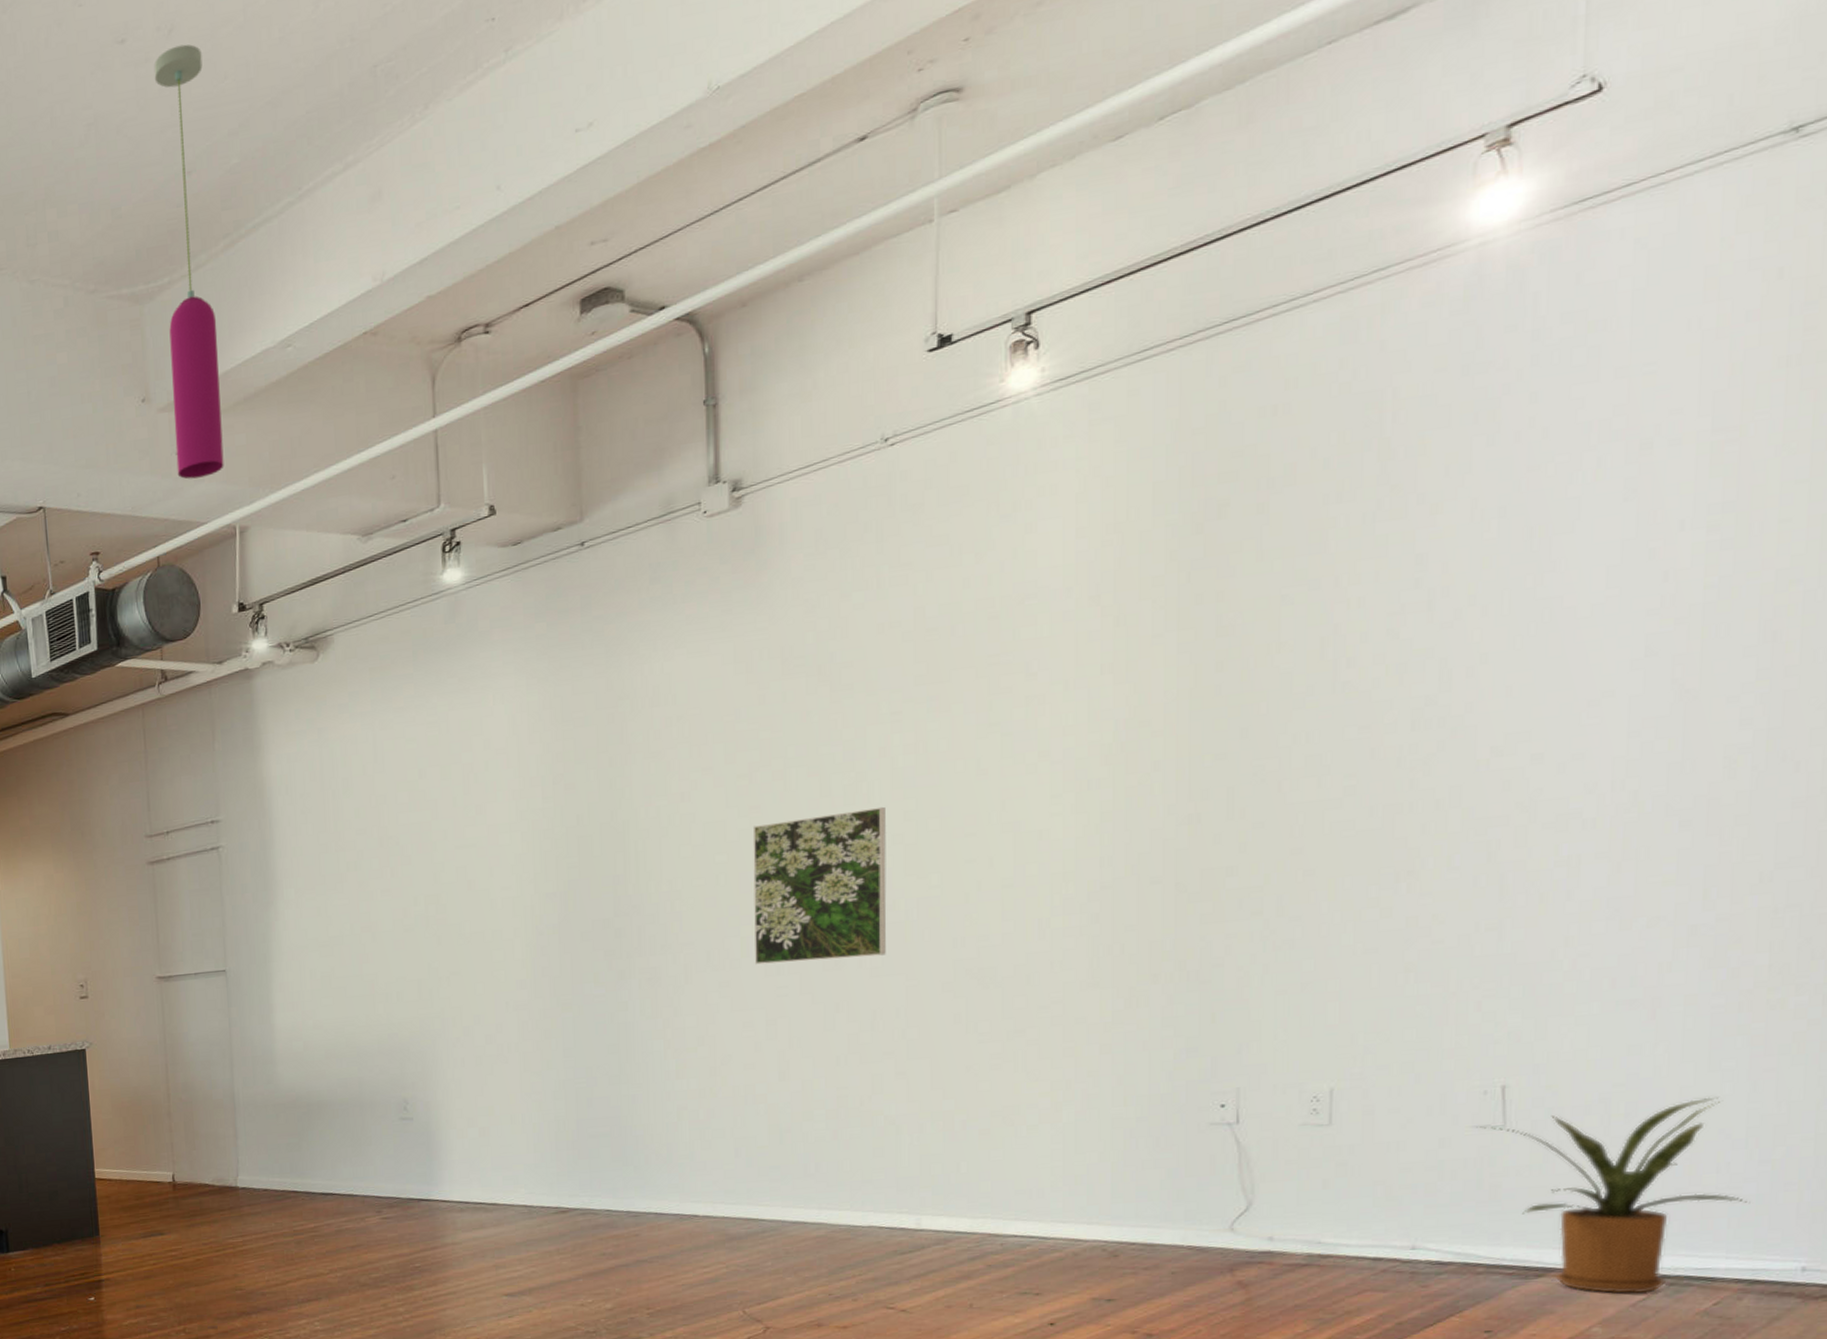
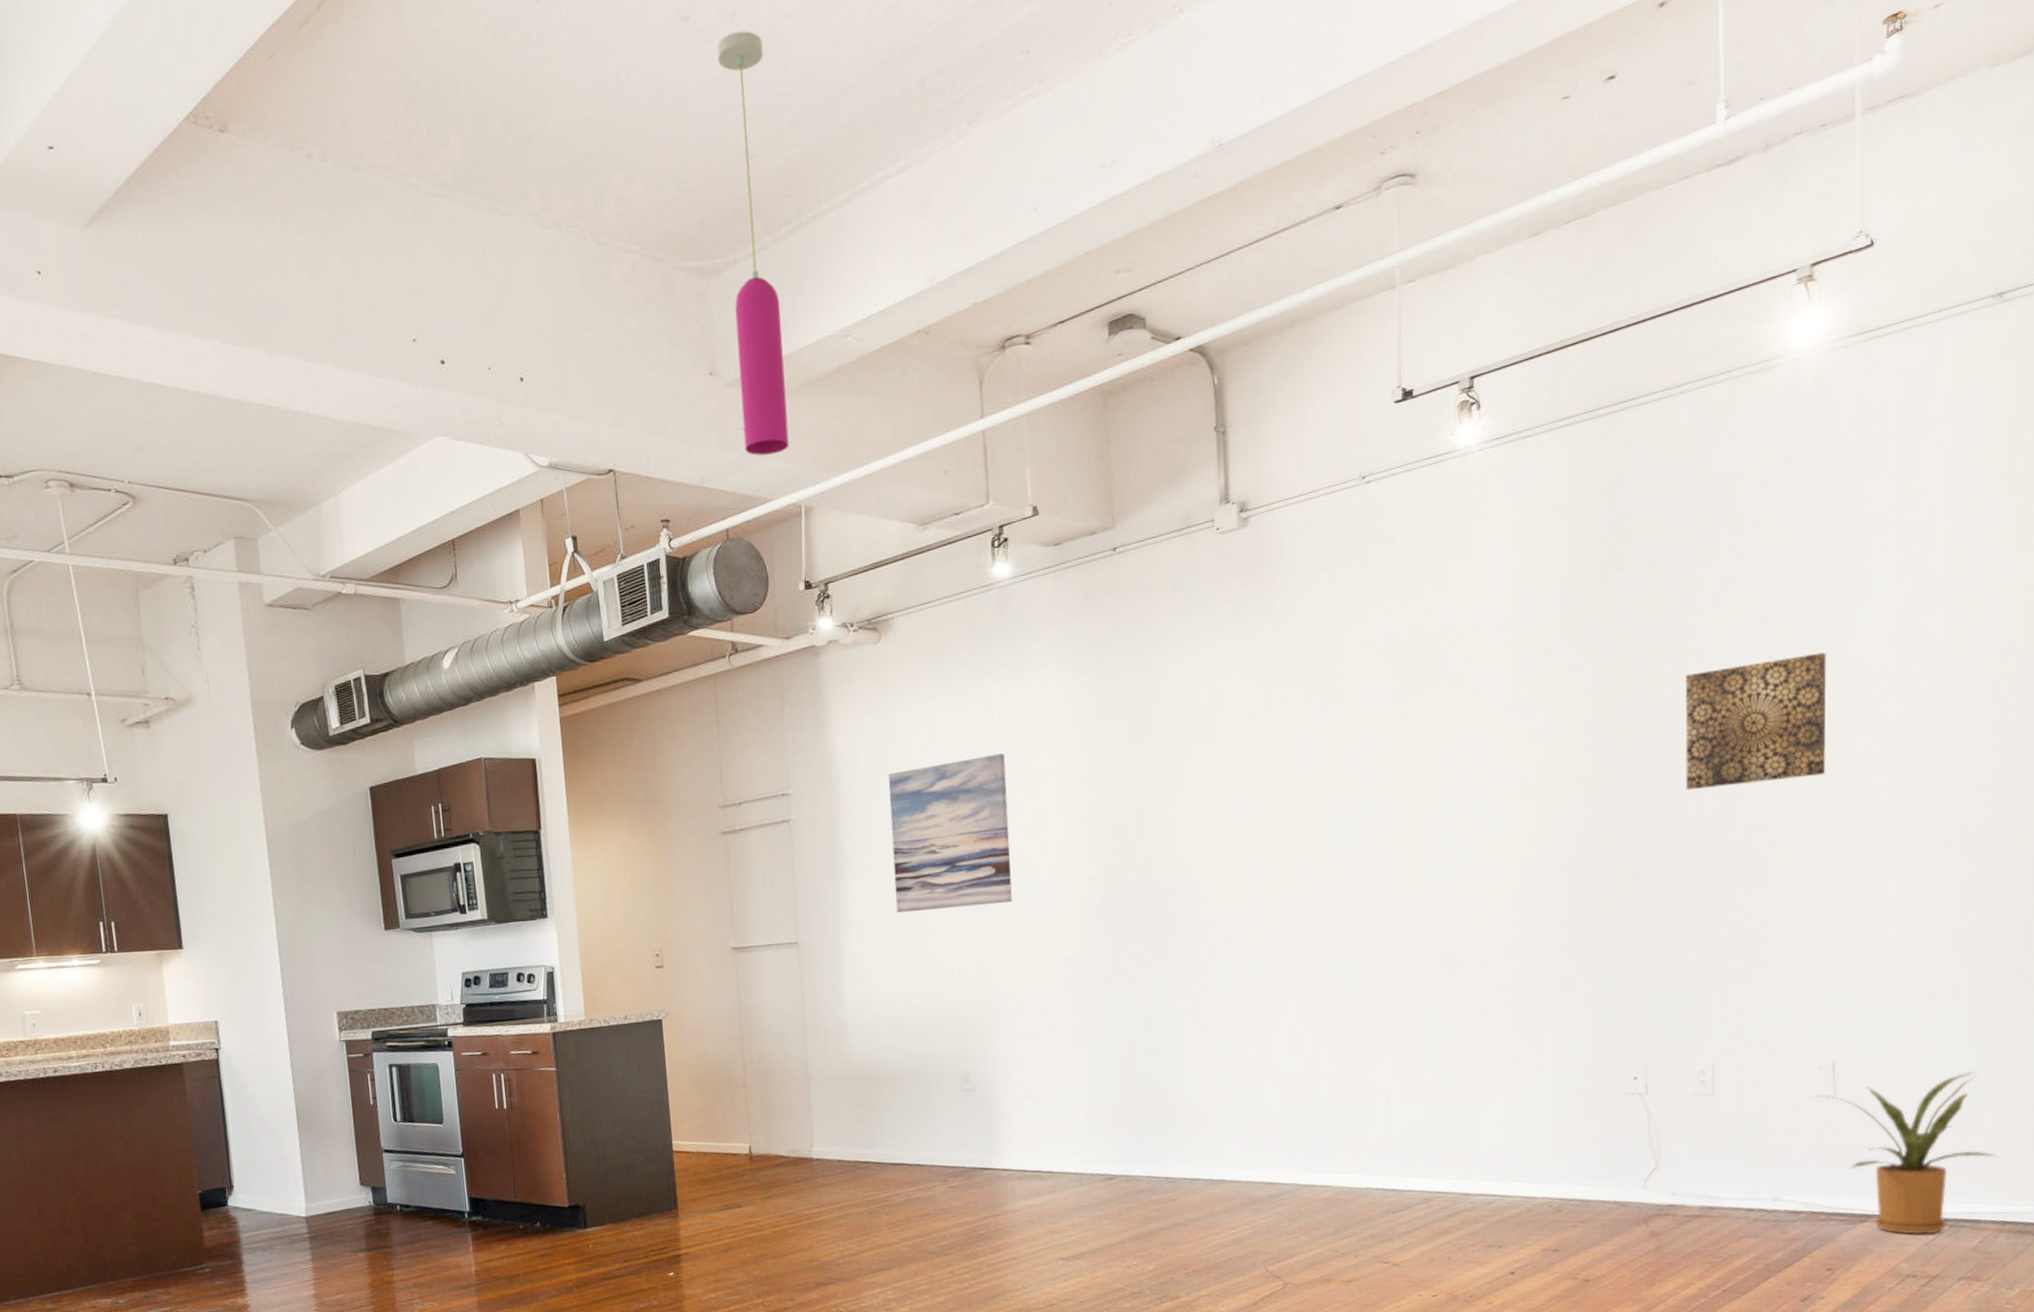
wall art: none [324,768,458,939] -> present [888,753,1012,913]
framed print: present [752,806,887,965] -> none [1263,806,1374,947]
wall art: none [1304,596,1512,771] -> present [1685,652,1827,791]

